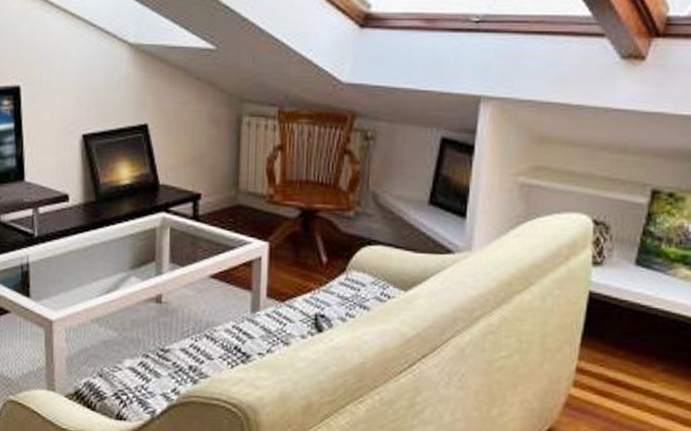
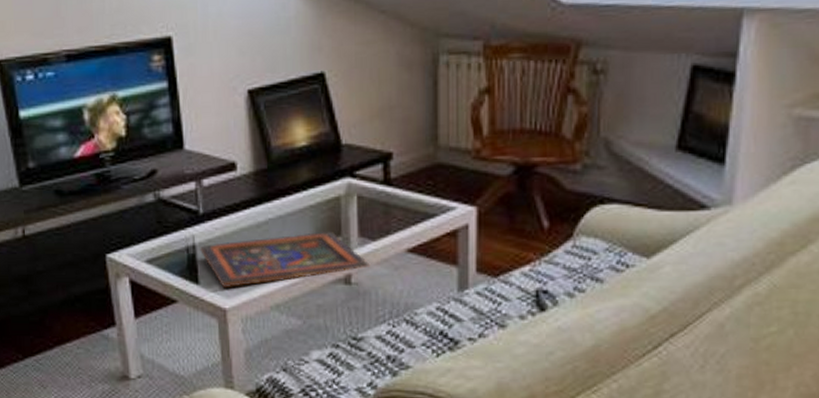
painted panel: none [33,257,179,303] -> present [200,232,370,289]

